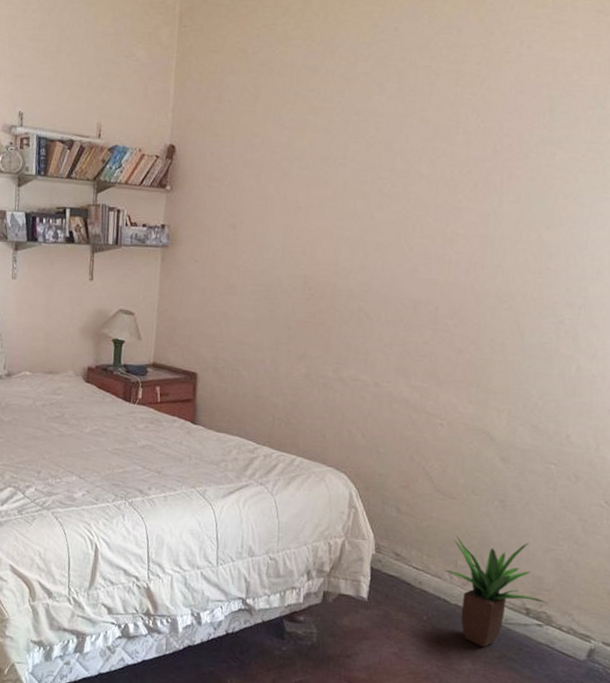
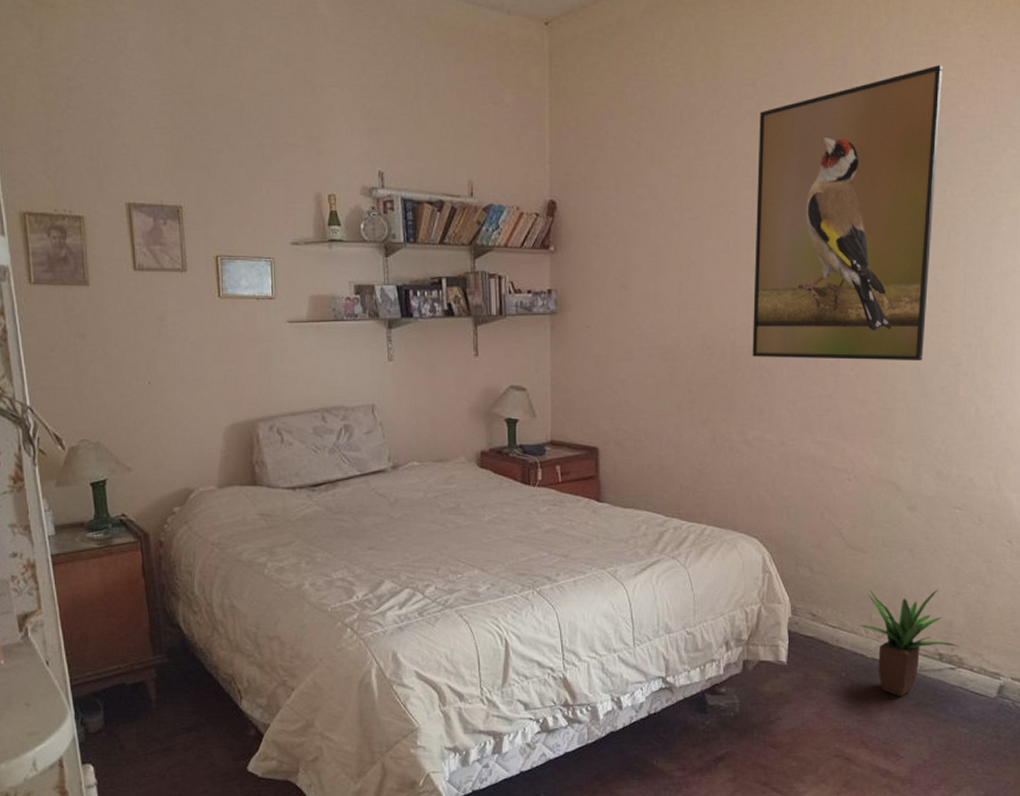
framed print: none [351,36,558,316] -> present [752,64,942,362]

